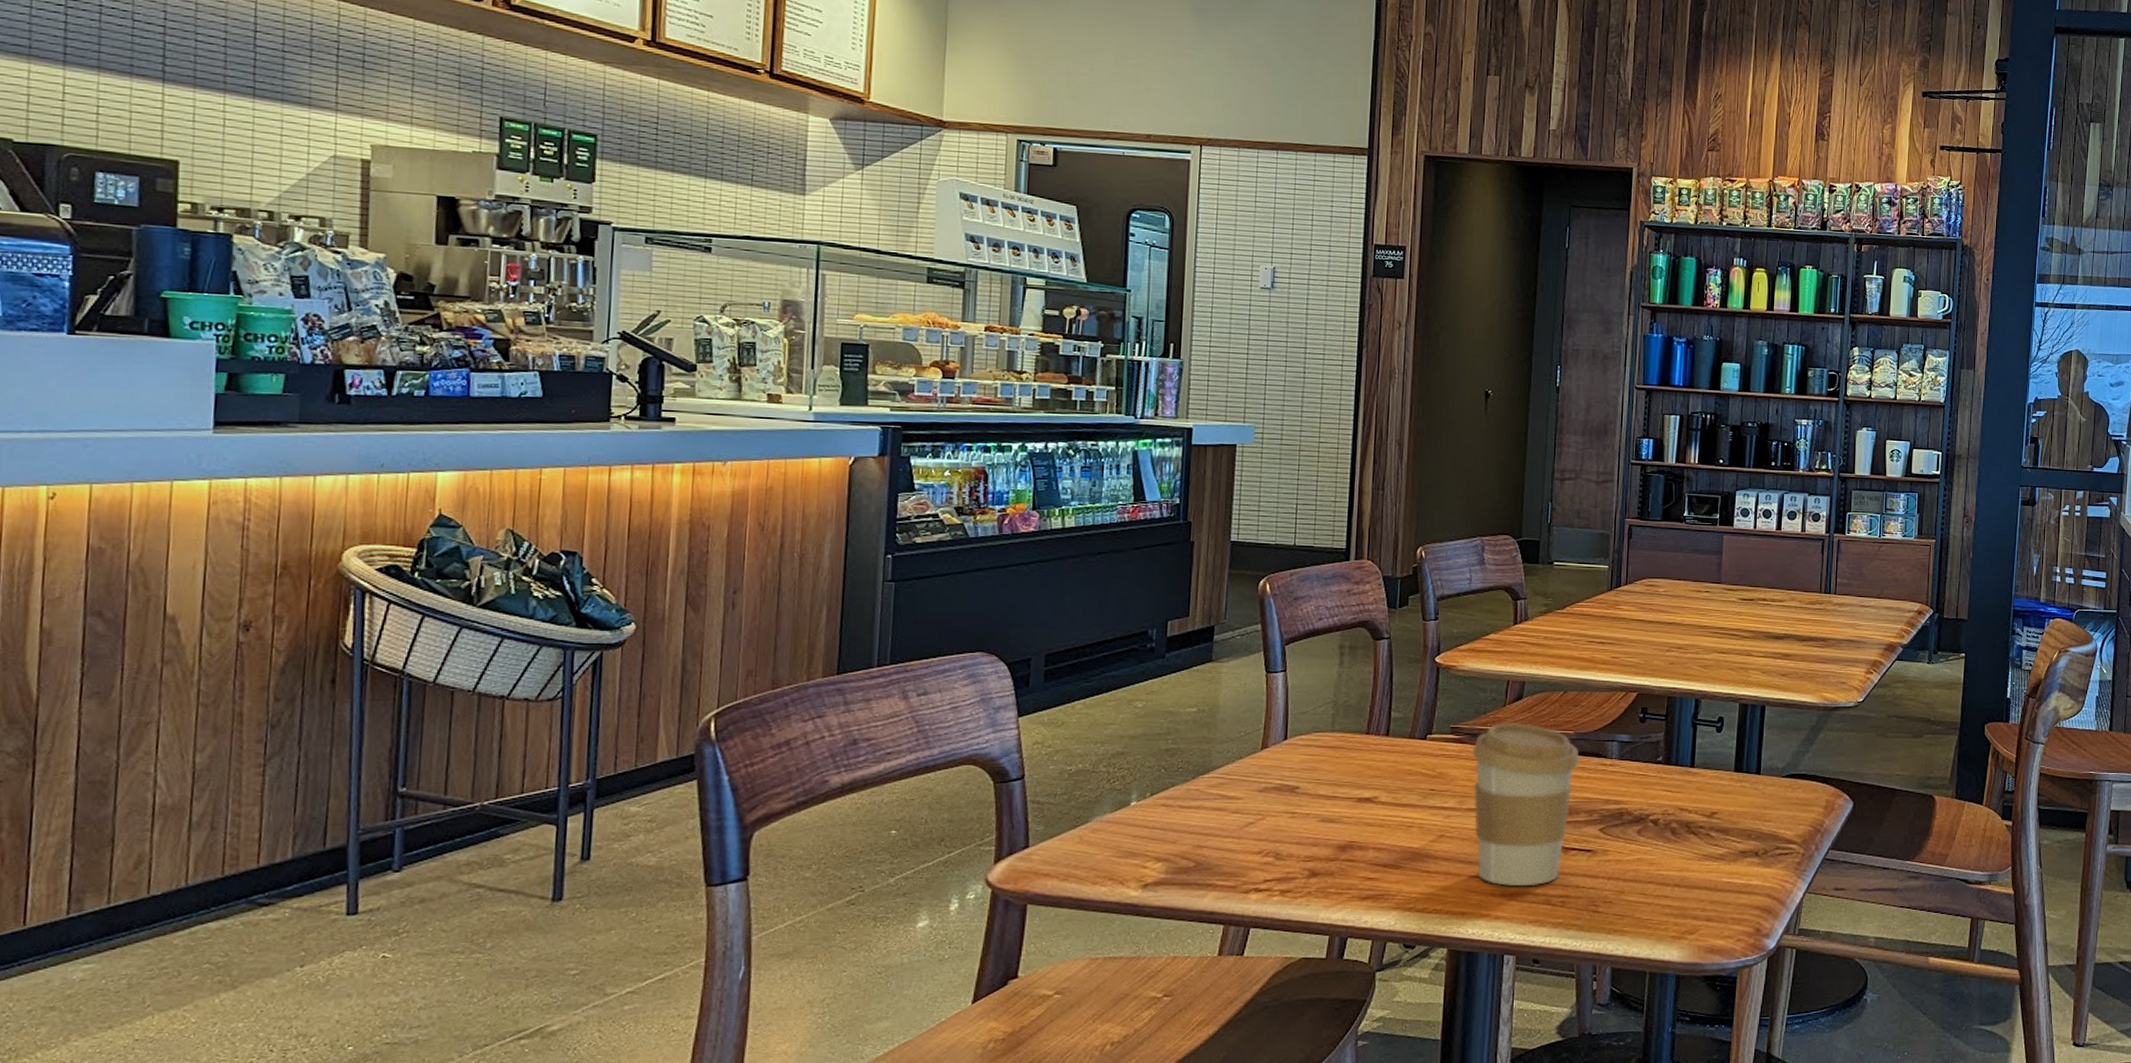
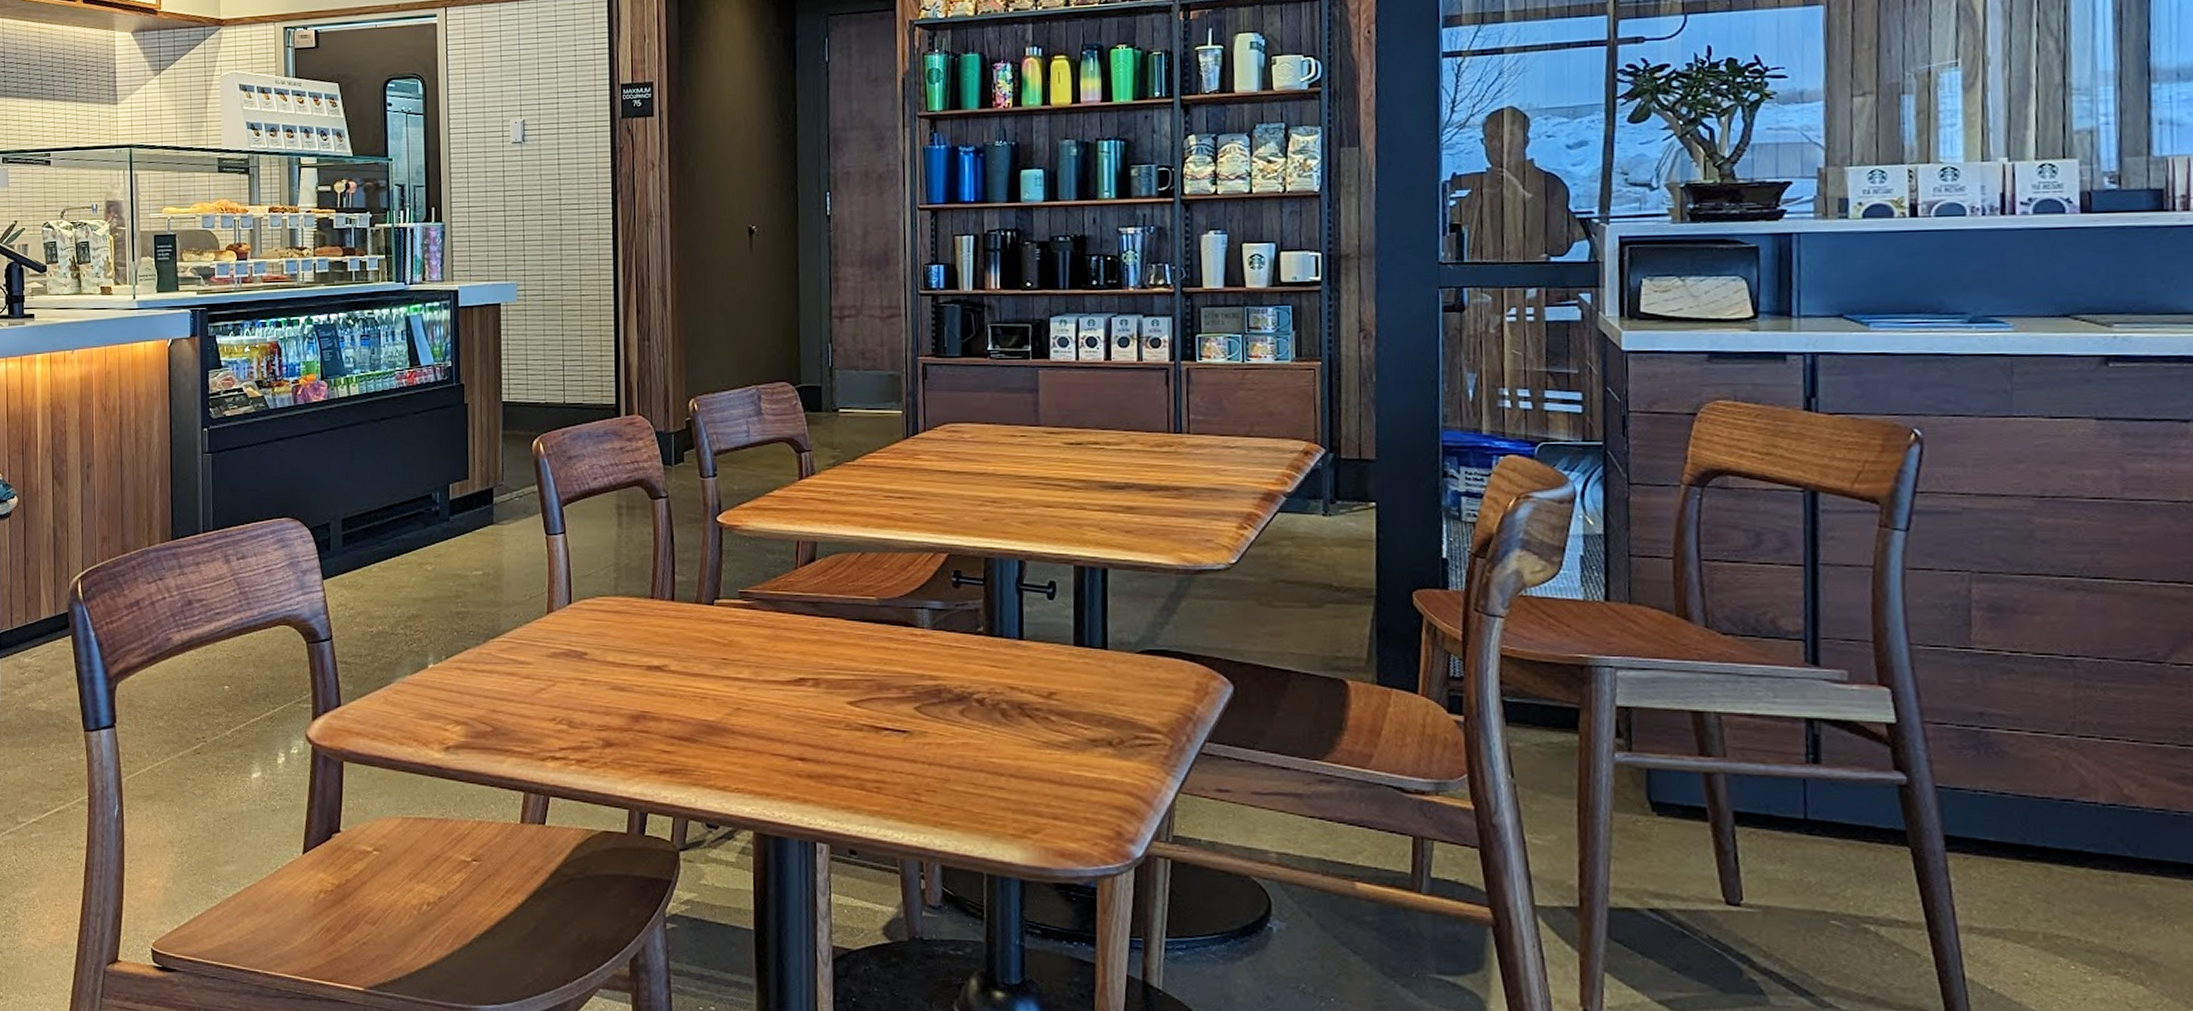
coffee cup: present [1472,723,1580,887] -> none [764,588,886,769]

